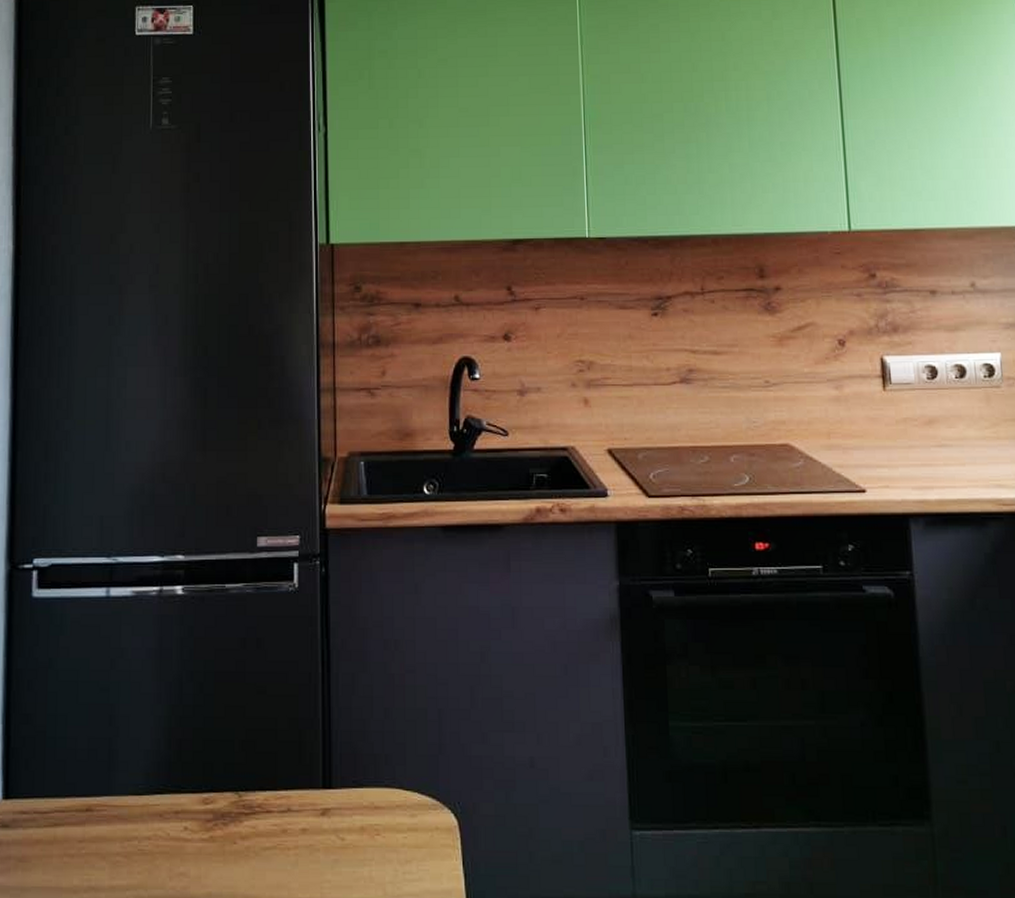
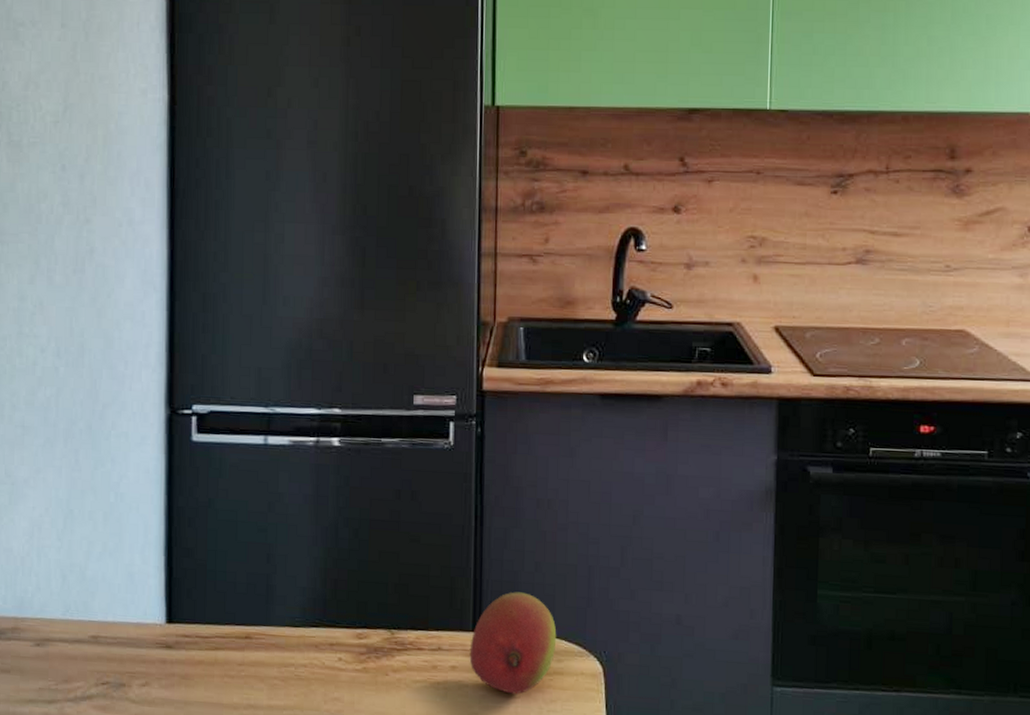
fruit: none [320,742,409,856] -> present [469,592,557,695]

